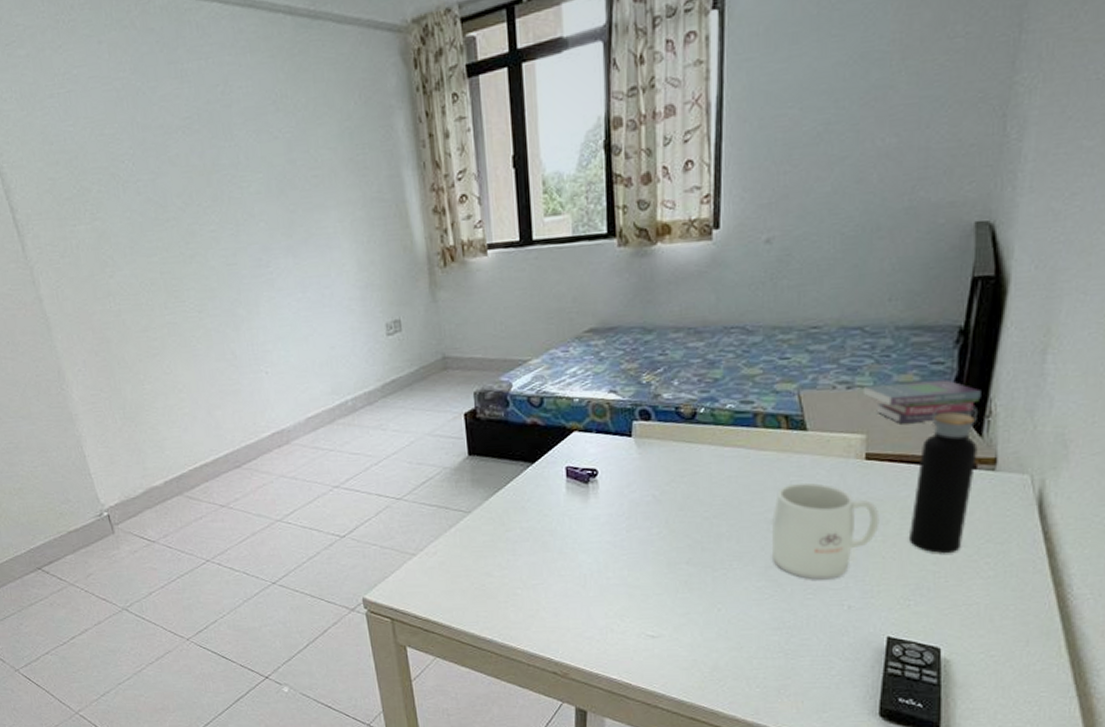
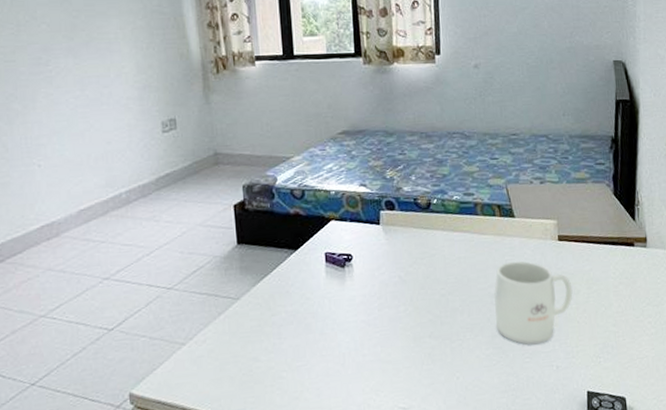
books: present [862,379,981,424] -> none [551,176,631,212]
water bottle: present [910,402,978,554] -> none [594,194,634,317]

